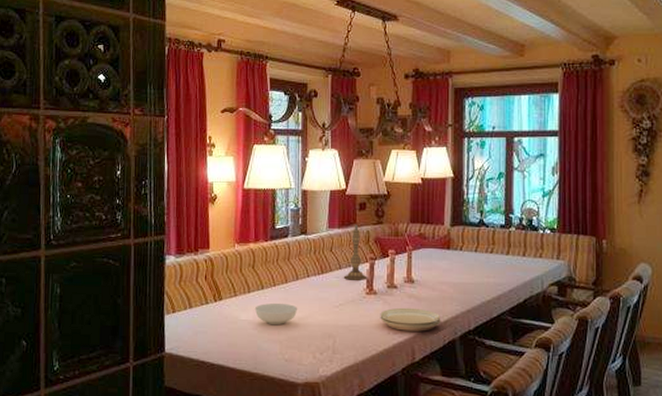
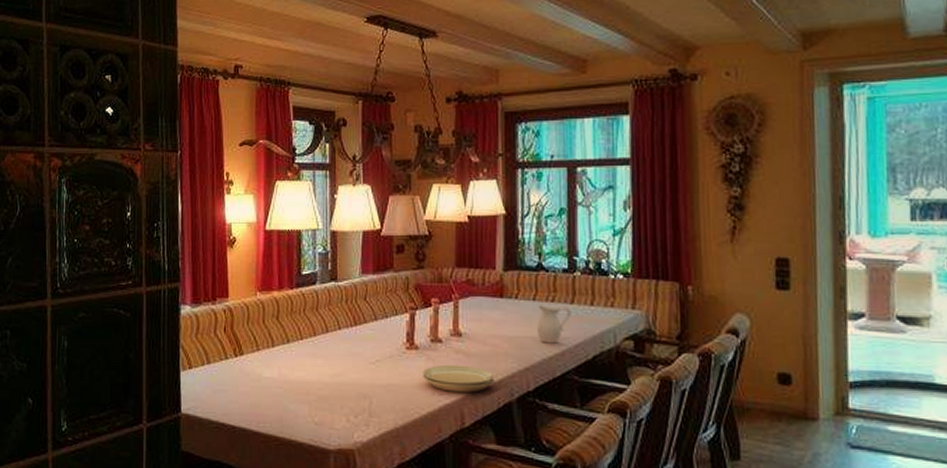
bowl: present [254,302,298,326] -> none [279,358,329,384]
candlestick: present [343,224,367,280] -> none [379,269,407,333]
pitcher: none [478,255,506,289] -> present [537,304,570,344]

